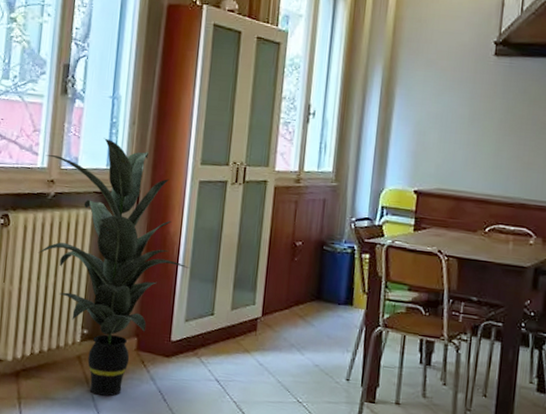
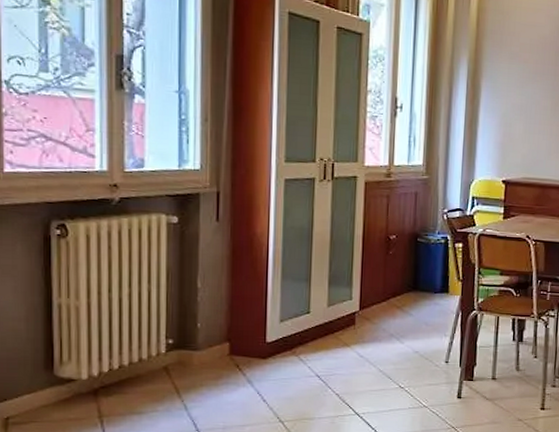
indoor plant: present [38,138,190,396] -> none [104,136,281,404]

